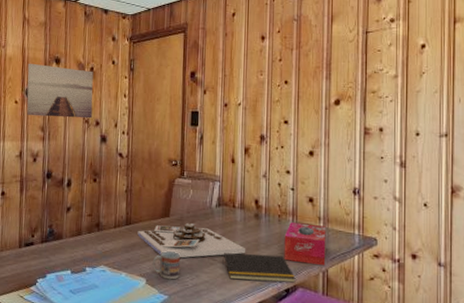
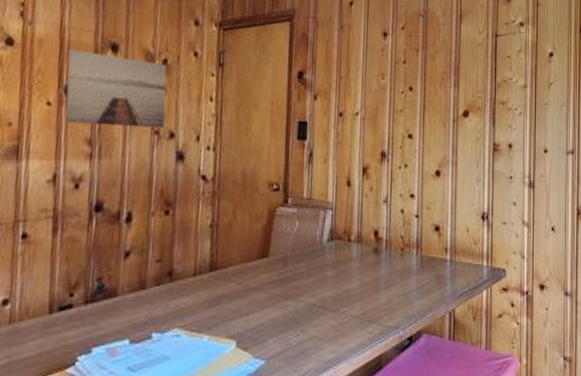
board game: present [137,222,246,258] -> none [225,263,364,309]
cup: present [153,251,181,280] -> none [245,302,283,339]
notepad: present [222,253,296,283] -> none [335,297,420,331]
tissue box: present [284,222,326,266] -> none [406,256,453,306]

